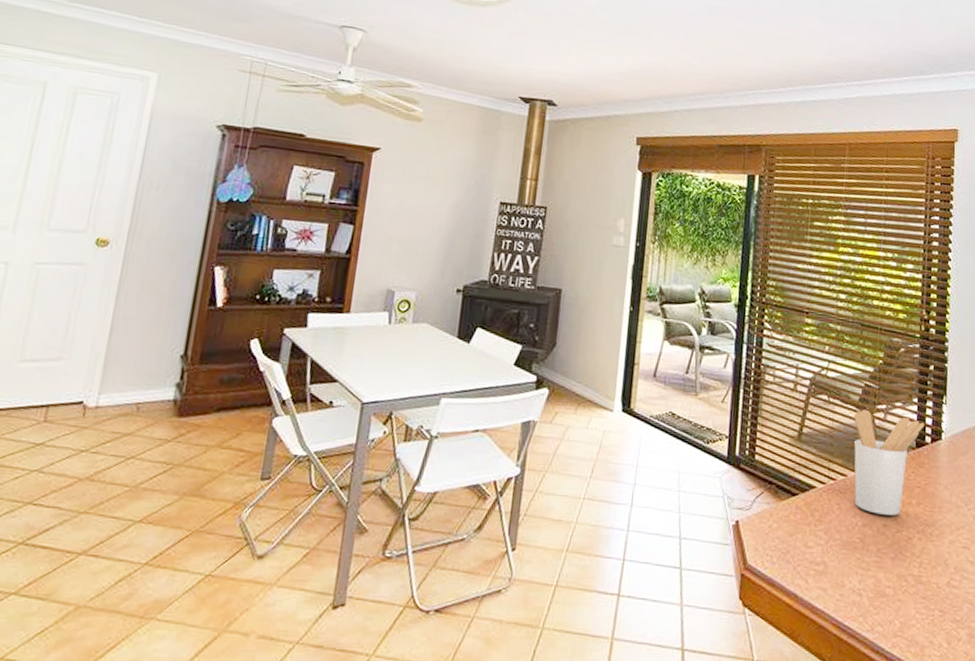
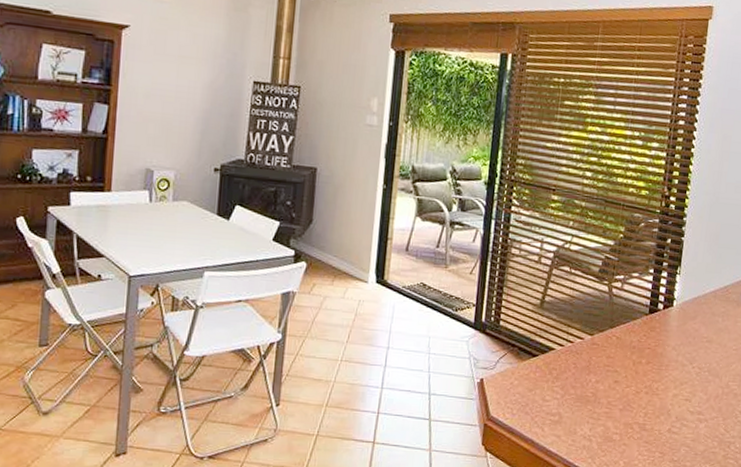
utensil holder: present [853,409,924,516] -> none [589,279,658,373]

